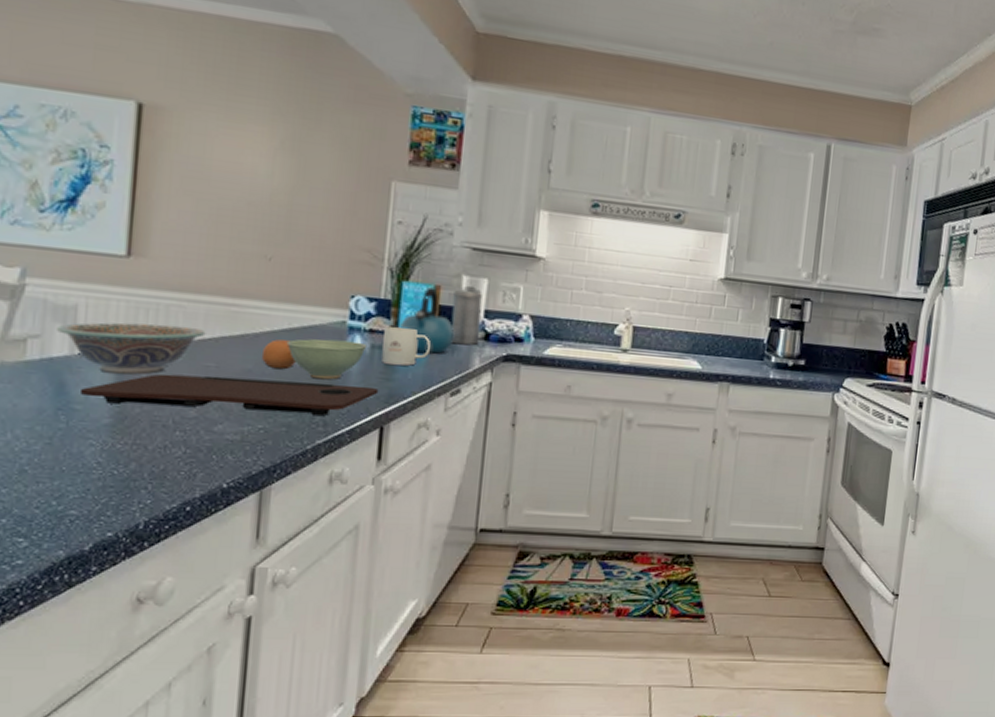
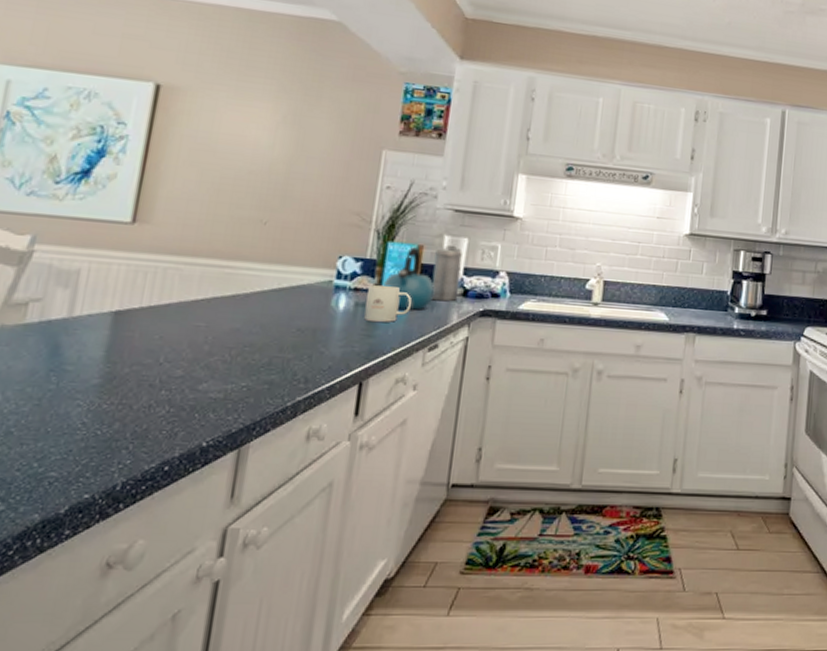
decorative bowl: present [55,322,206,375] -> none [57,285,200,336]
cutting board: present [79,373,379,416] -> none [72,334,360,372]
fruit: present [261,339,296,370] -> none [250,299,283,328]
bowl: present [286,339,367,380] -> none [274,298,352,338]

